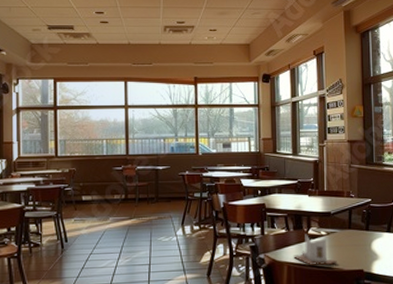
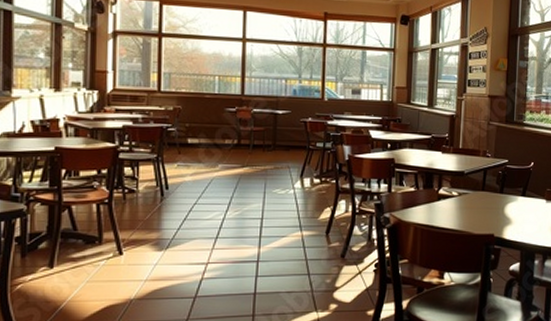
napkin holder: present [293,234,337,266] -> none [421,193,467,229]

